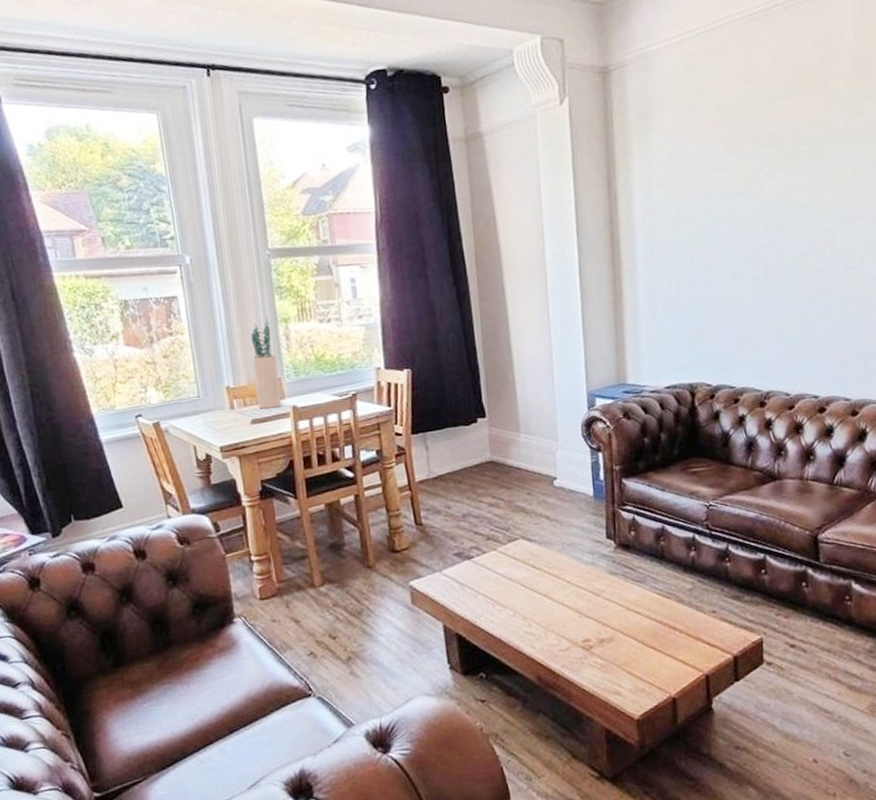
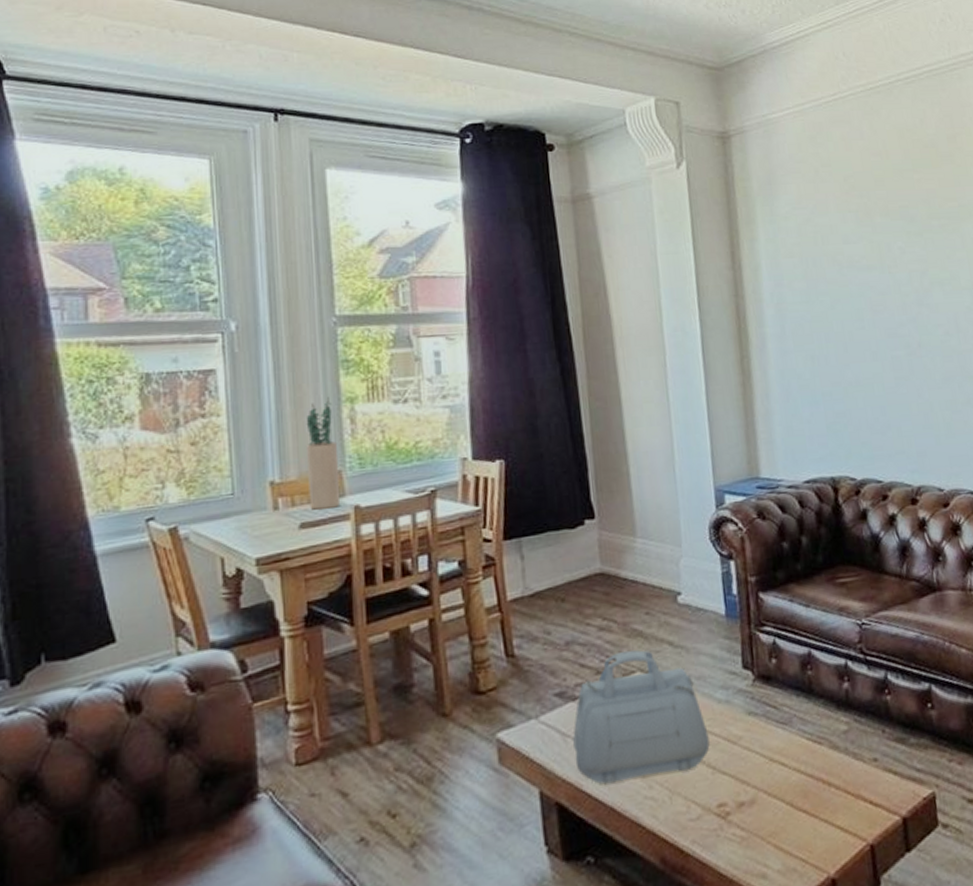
handbag: none [469,522,578,622] -> present [573,650,710,785]

